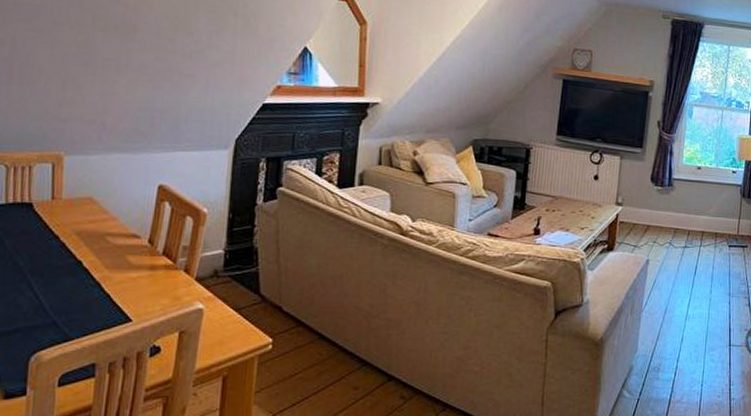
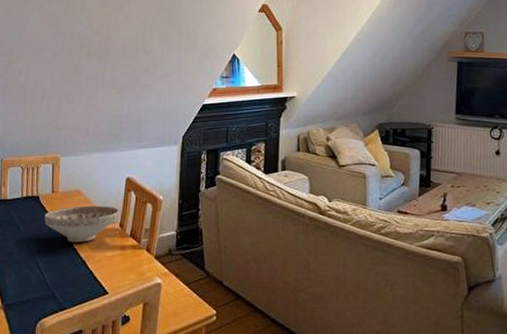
decorative bowl: none [40,216,147,261] -> present [44,206,119,243]

